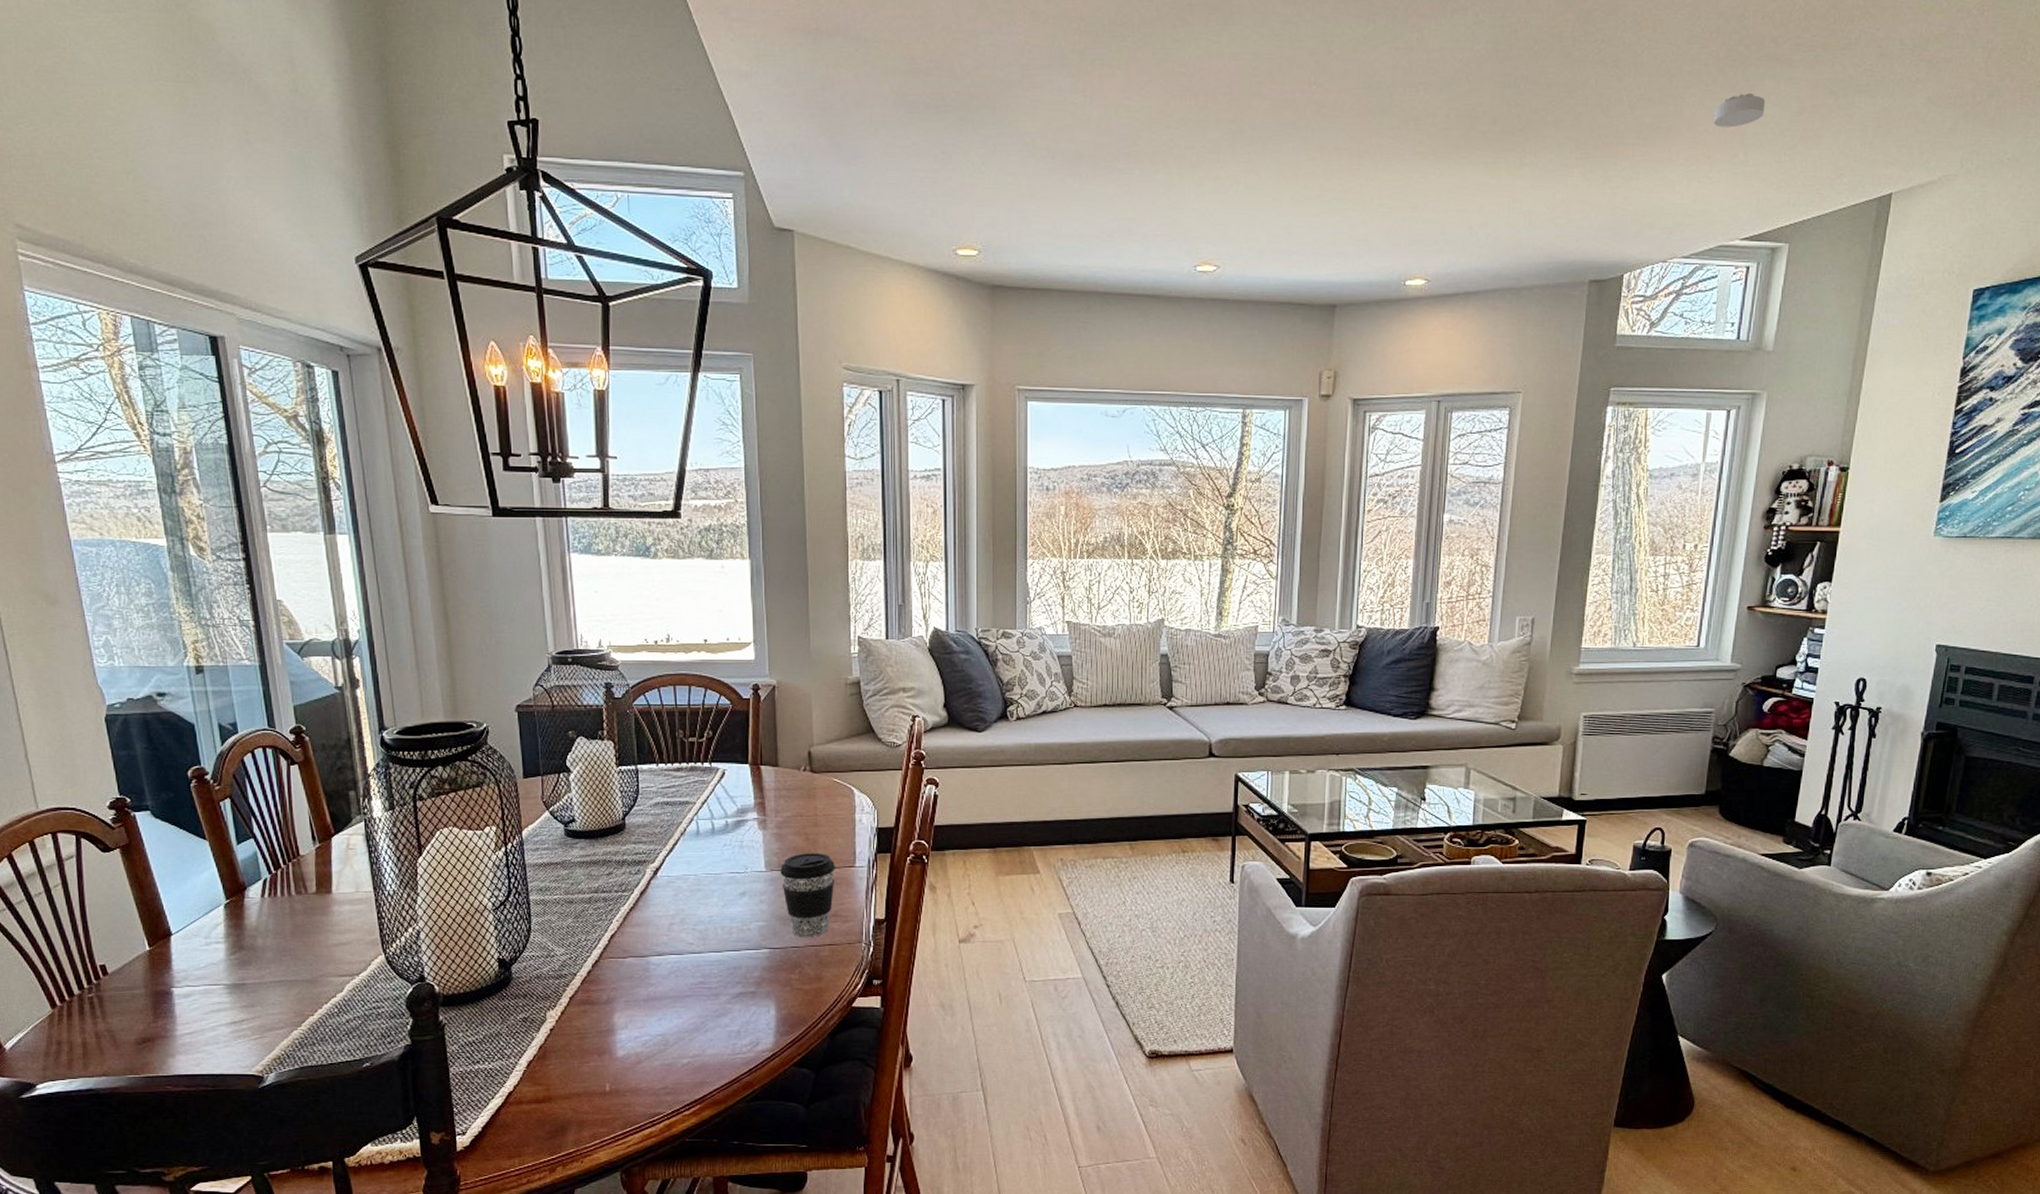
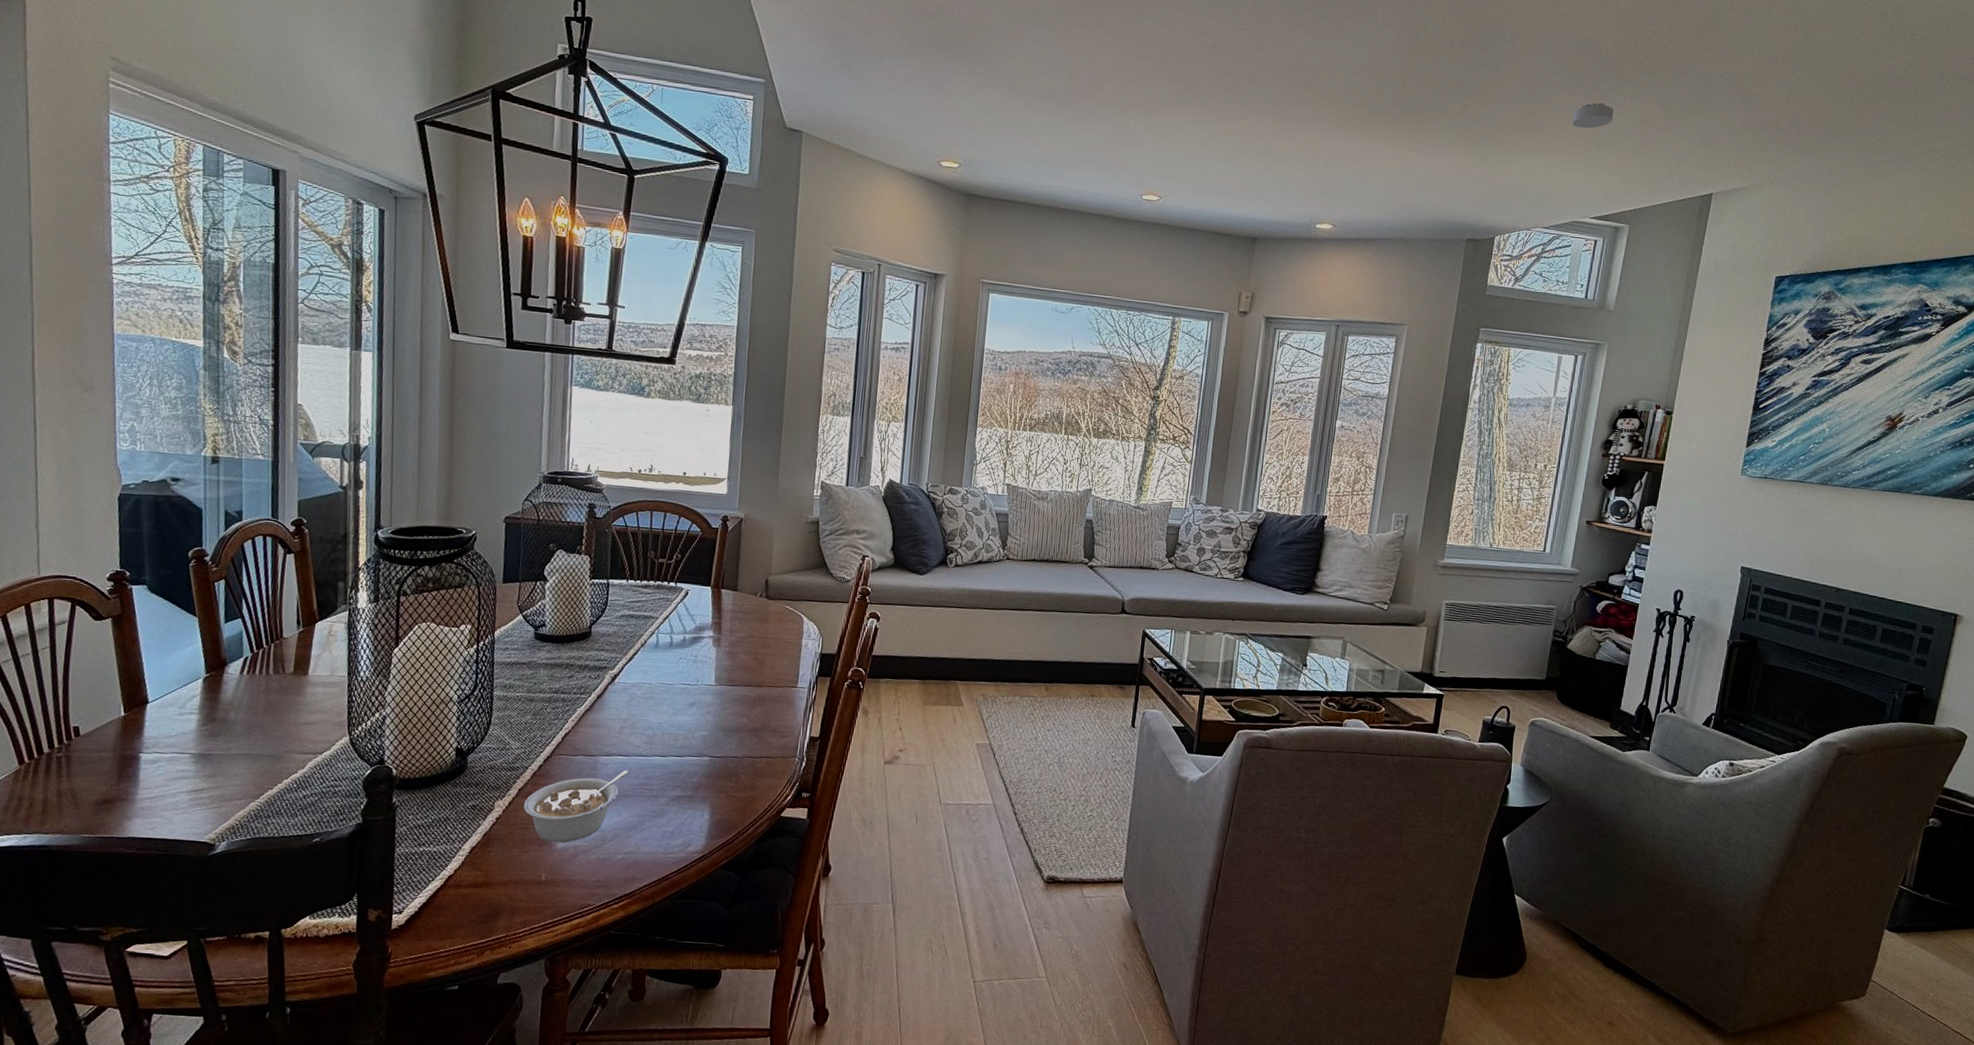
legume: none [577,969,685,1051] -> present [524,770,630,843]
coffee cup: present [780,853,835,938] -> none [728,671,779,749]

